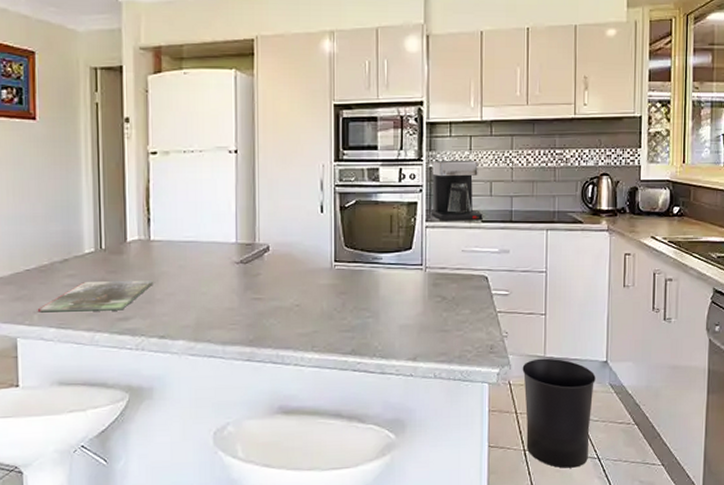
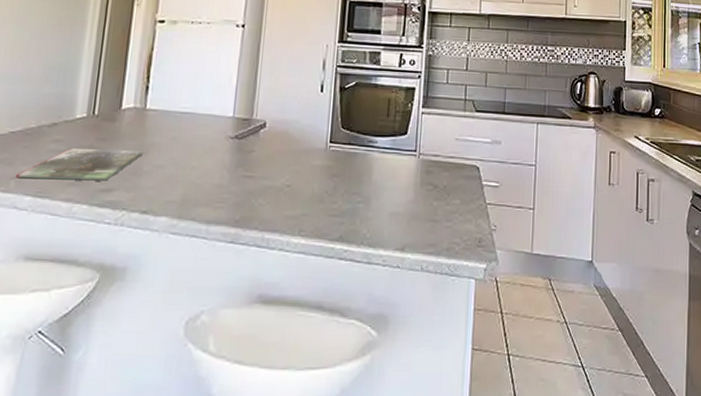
coffee maker: present [432,159,483,222] -> none [428,49,477,110]
waste bin: present [522,358,596,468] -> none [509,255,581,377]

